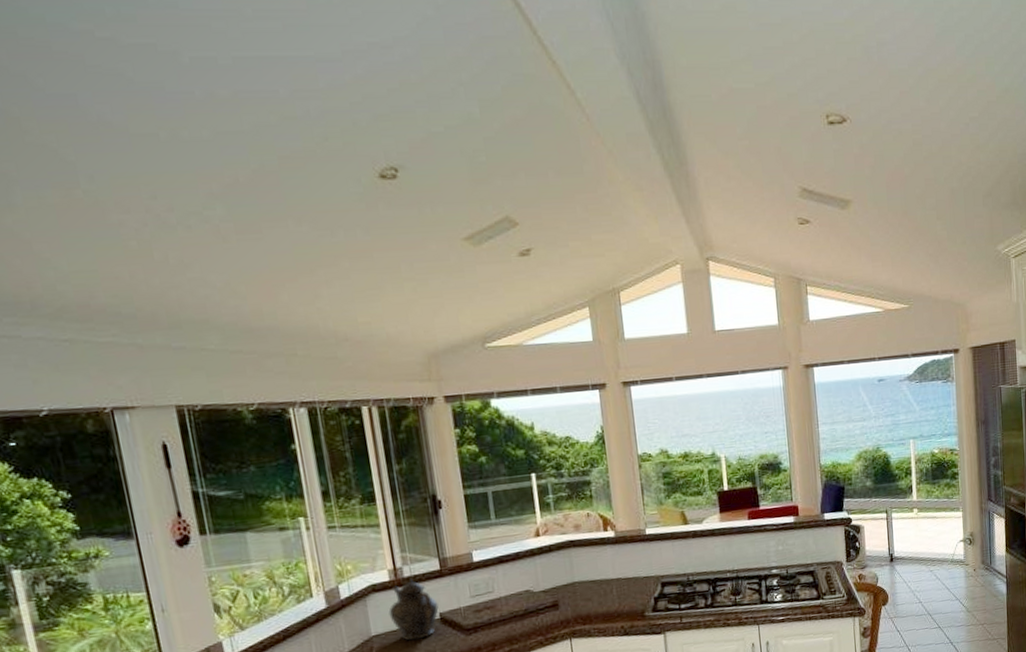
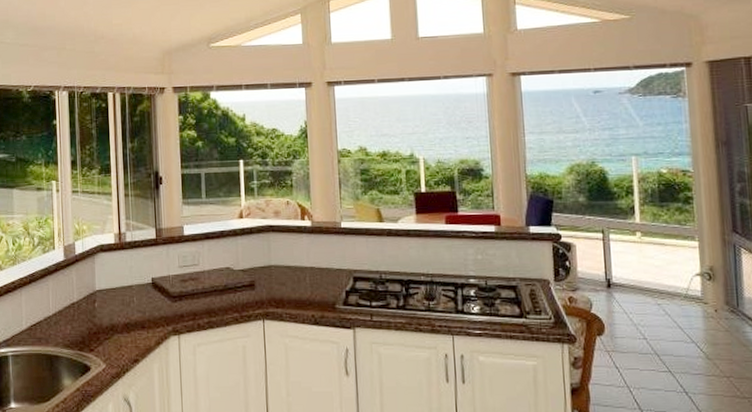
teapot: present [388,579,439,641] -> none [111,244,152,299]

